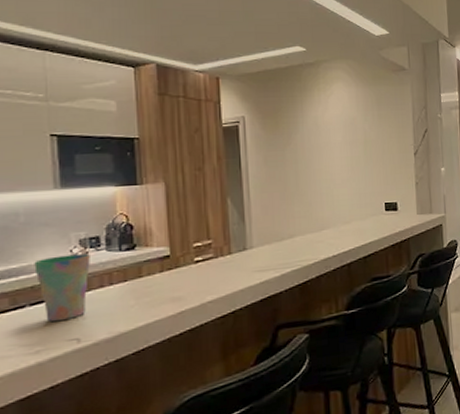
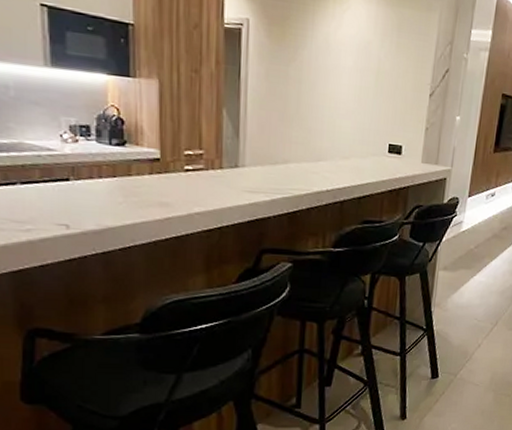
cup: present [34,253,90,322] -> none [25,138,80,205]

